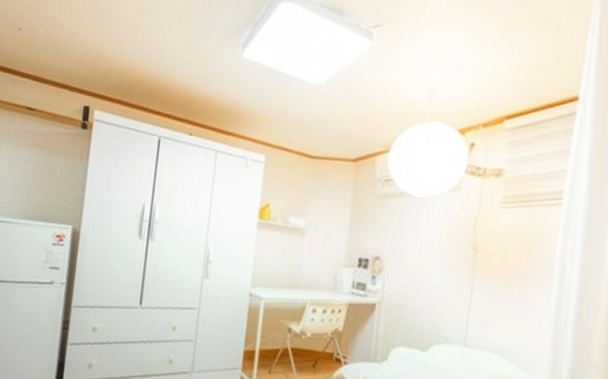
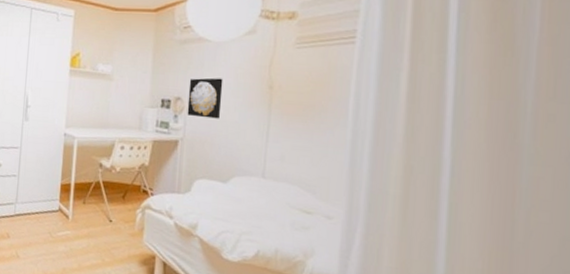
wall art: none [385,236,426,281] -> present [187,78,223,119]

